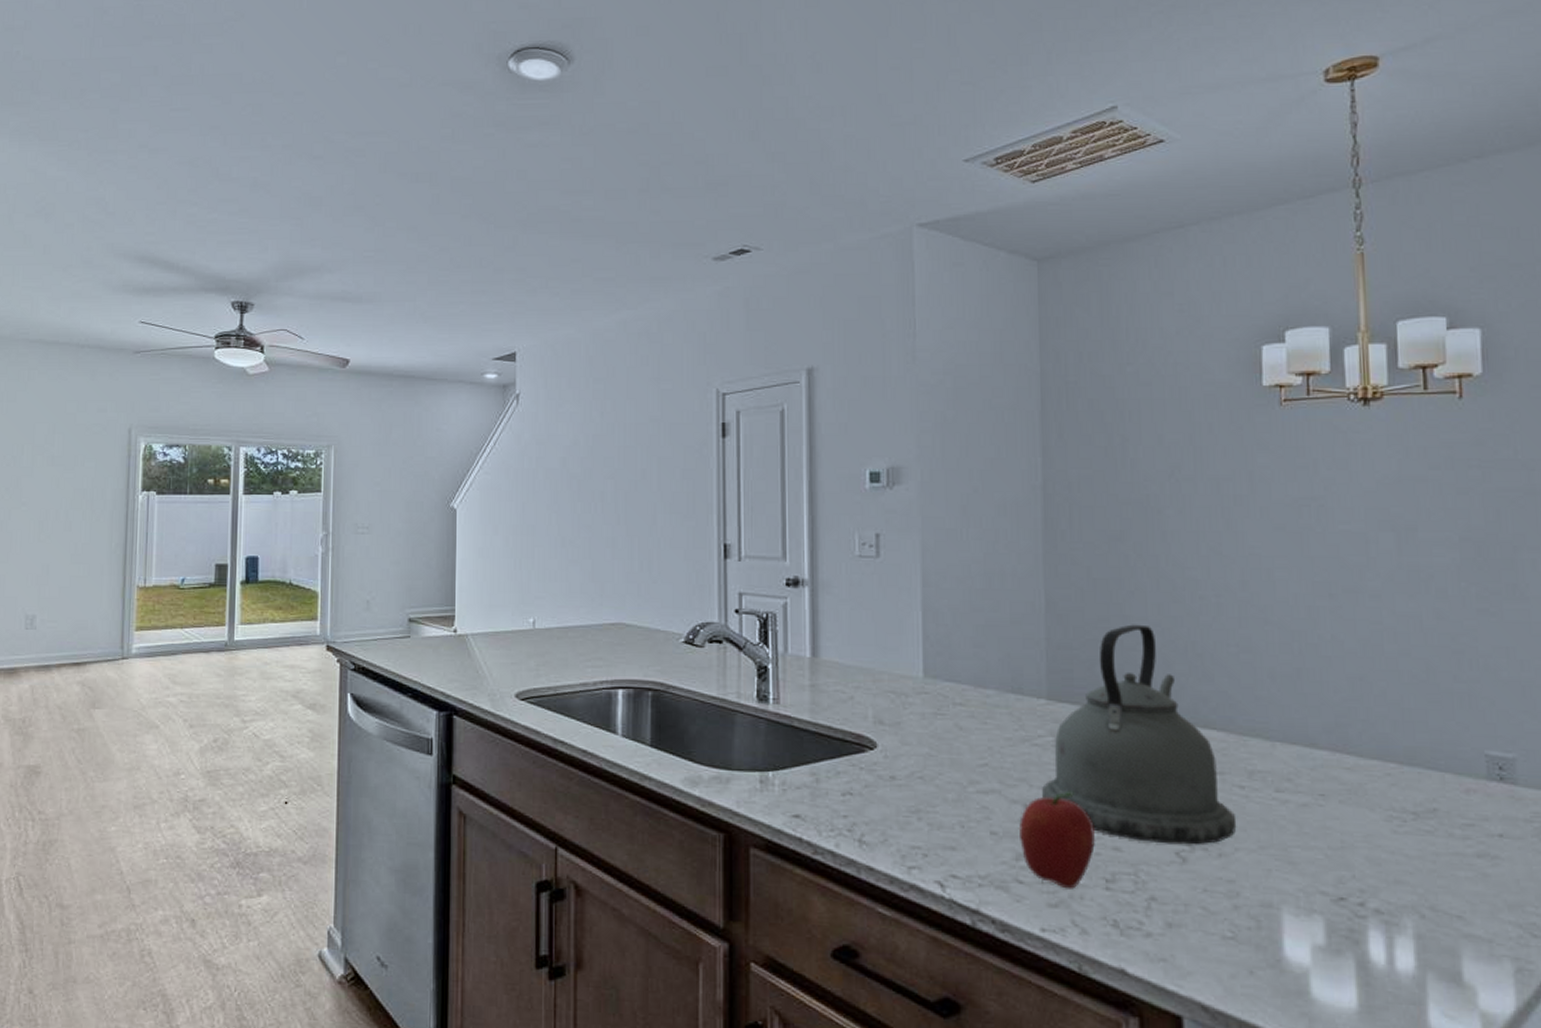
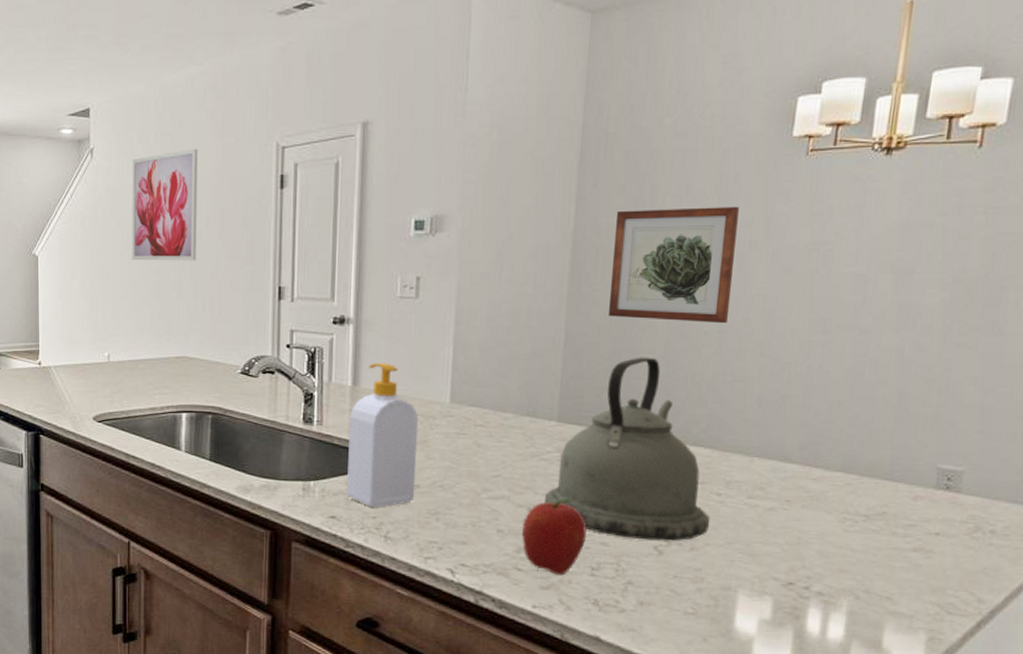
wall art: none [560,394,632,515] -> present [132,148,198,261]
soap bottle: none [810,631,891,805] -> present [347,363,419,508]
wall art: none [1086,458,1224,587] -> present [609,206,739,324]

